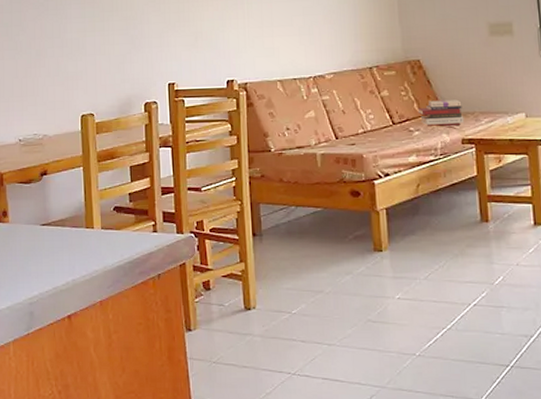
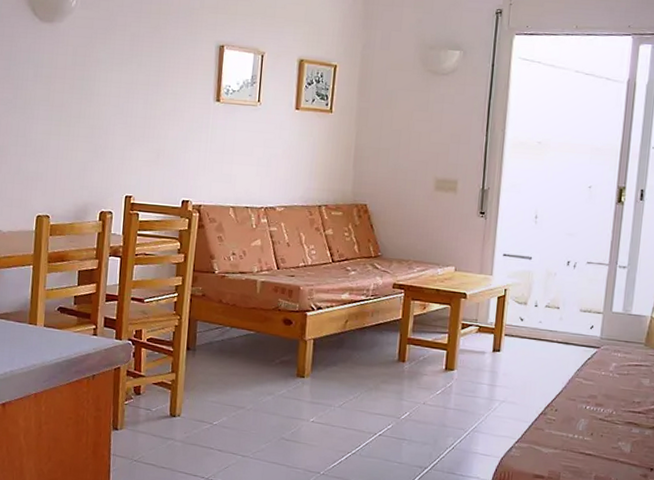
books: present [417,99,464,126] -> none [357,244,399,270]

